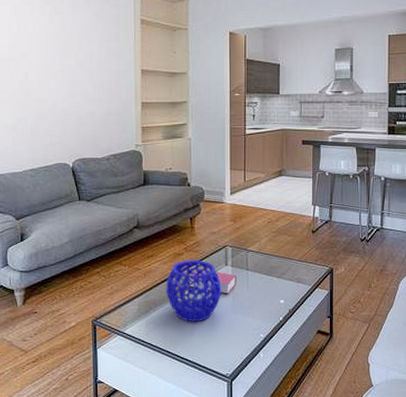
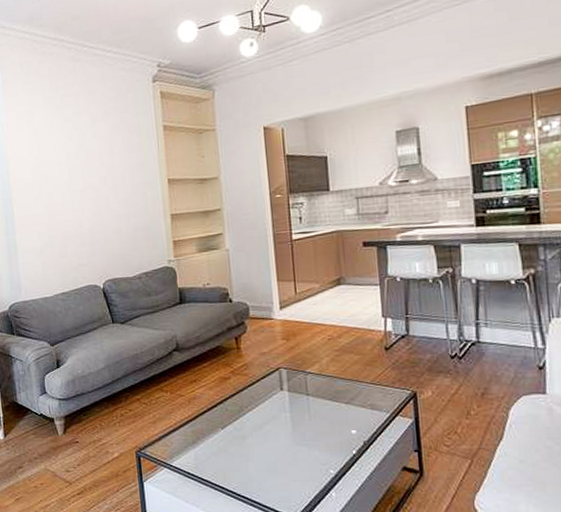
decorative bowl: present [166,260,222,322] -> none [213,384,279,455]
book: present [189,270,236,294] -> none [239,396,296,423]

